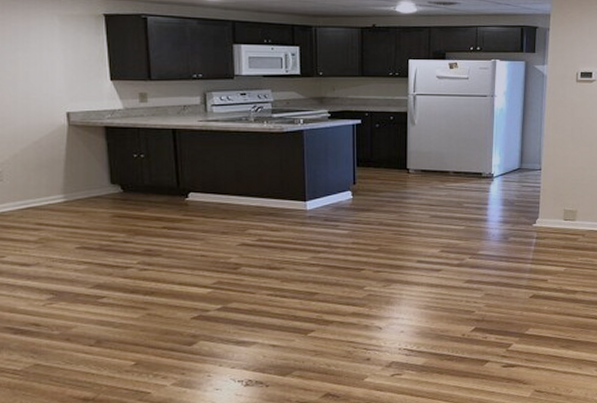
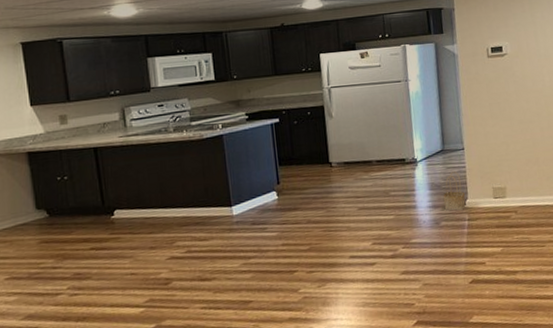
basket: none [514,189,536,228] -> present [443,170,466,211]

